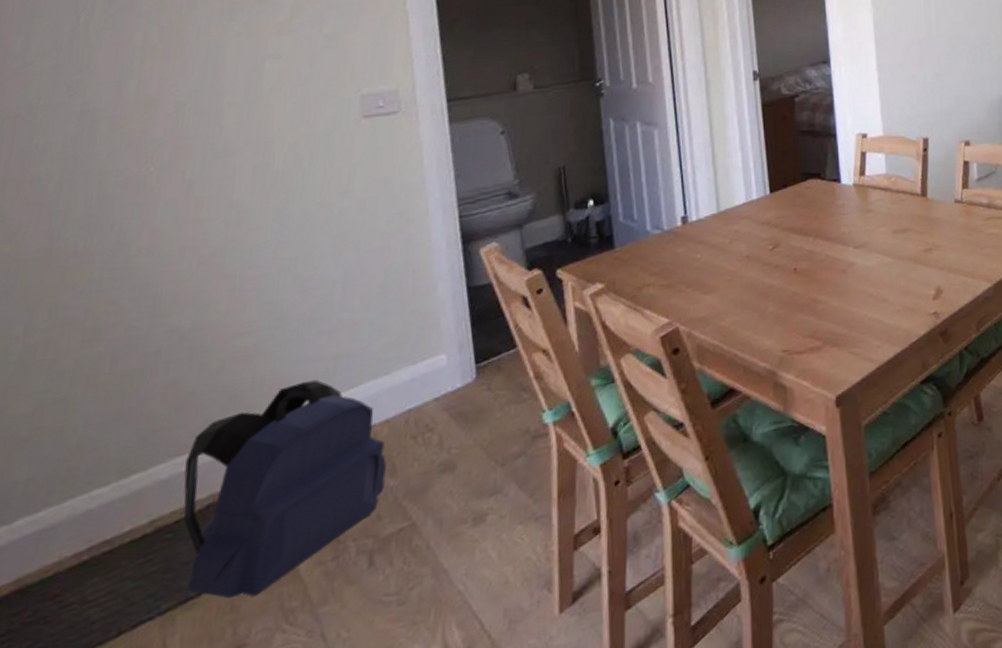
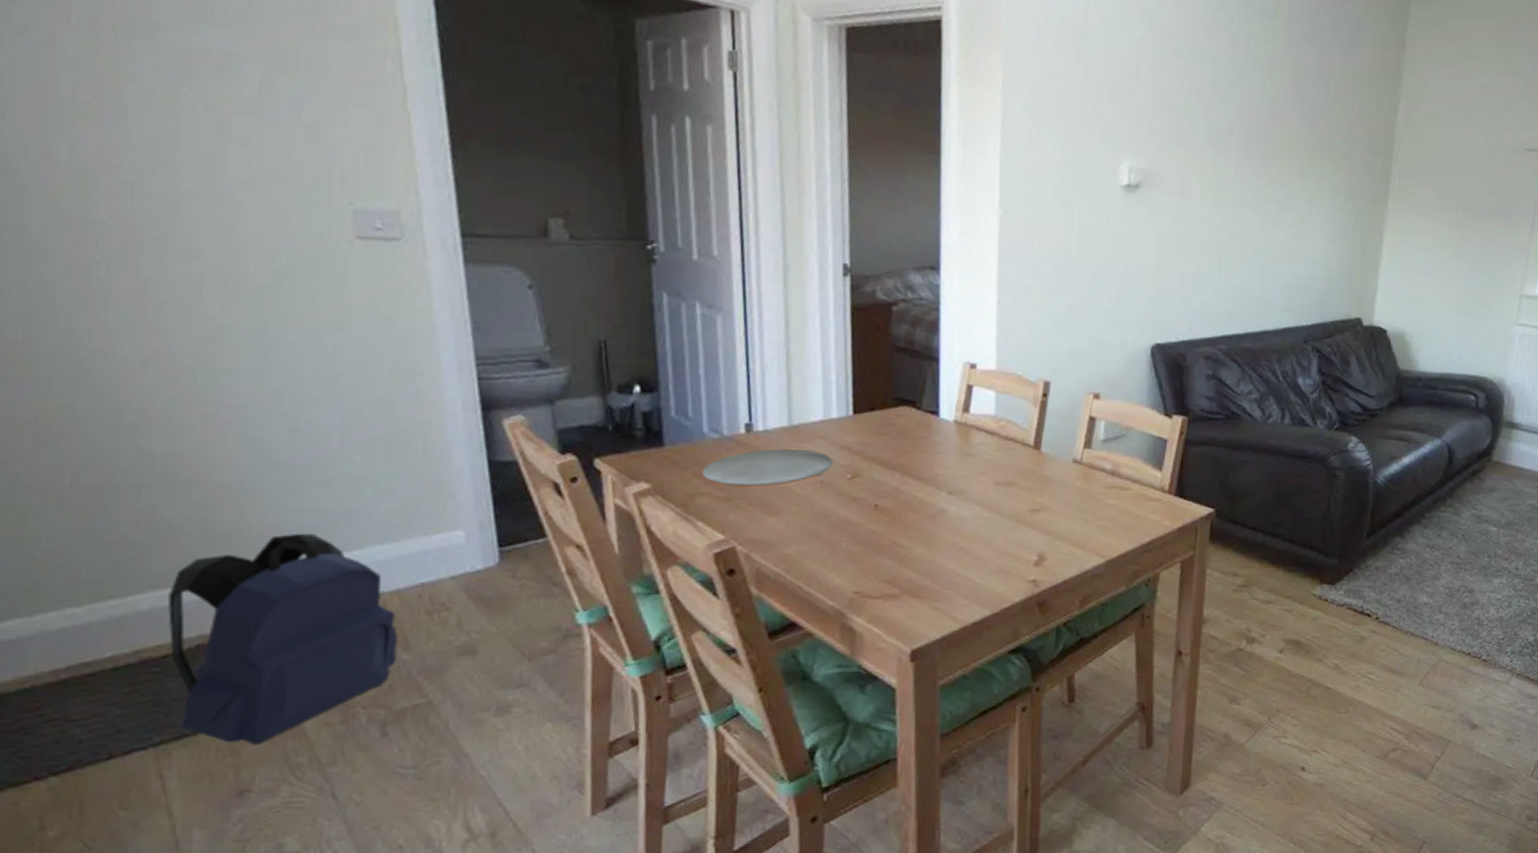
plate: none [648,230,757,275] -> present [702,449,834,488]

